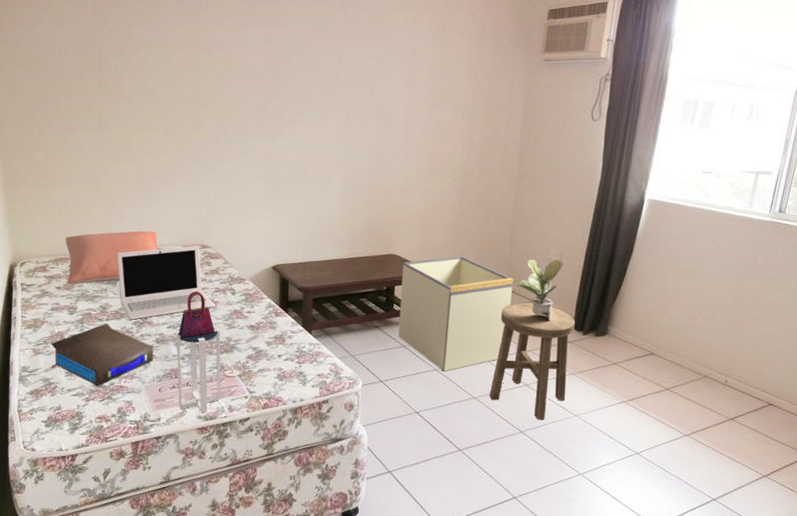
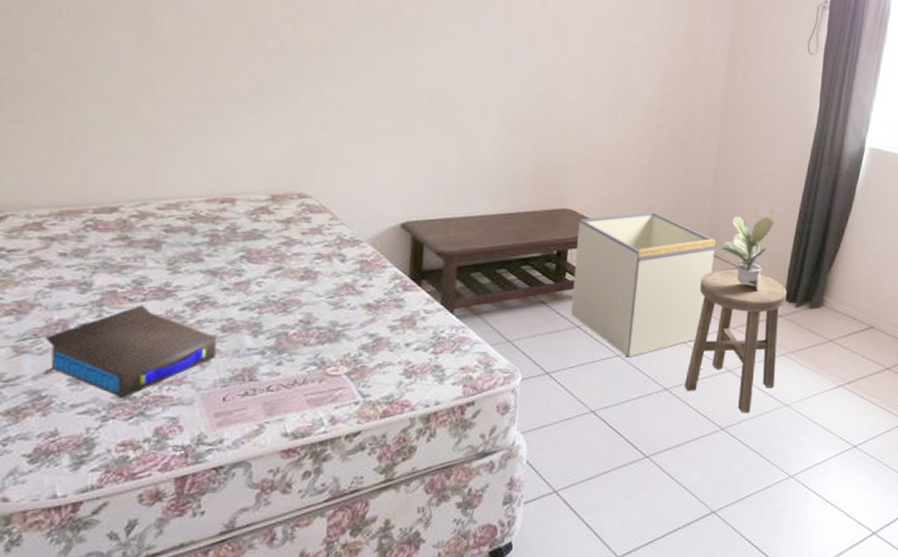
pillow: present [65,231,158,284] -> none [77,172,230,249]
laptop: present [117,245,215,320] -> none [163,194,316,300]
tote bag: present [176,291,222,413] -> none [253,258,322,429]

